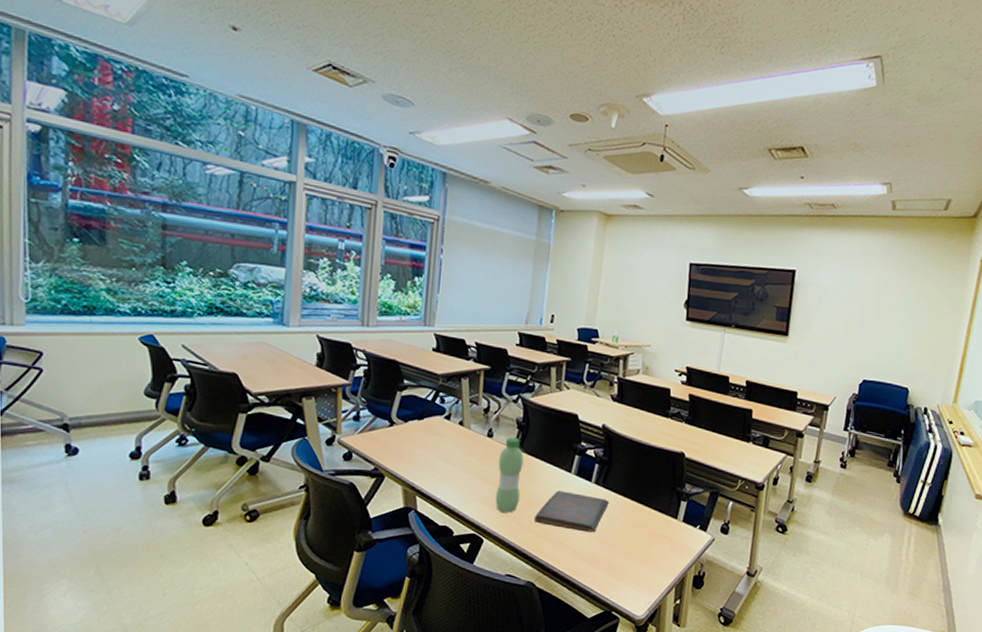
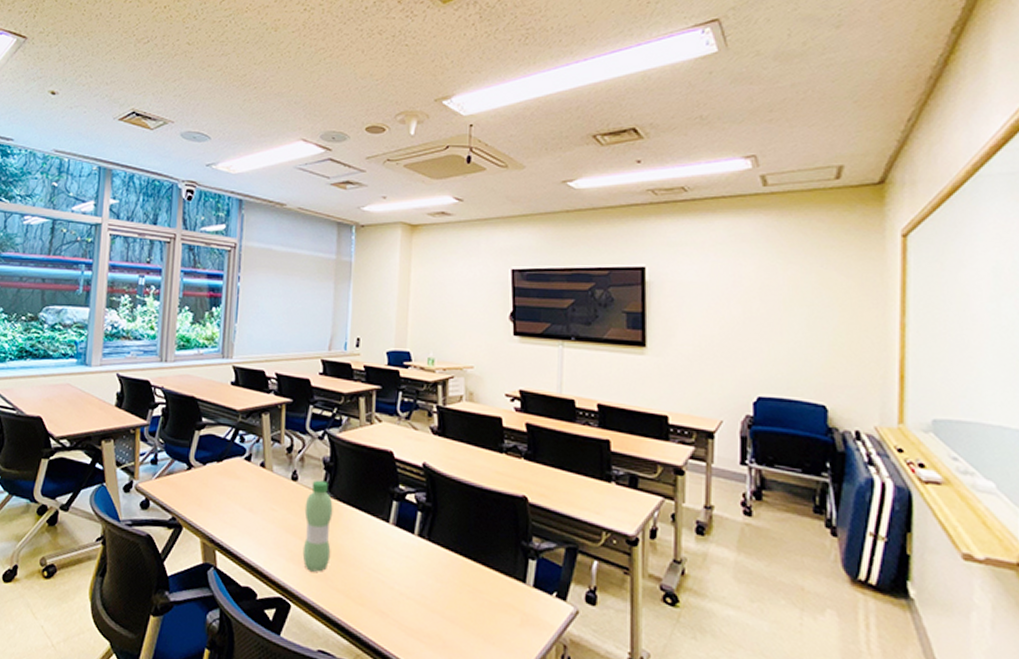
book: present [534,490,610,533] -> none [348,545,439,599]

